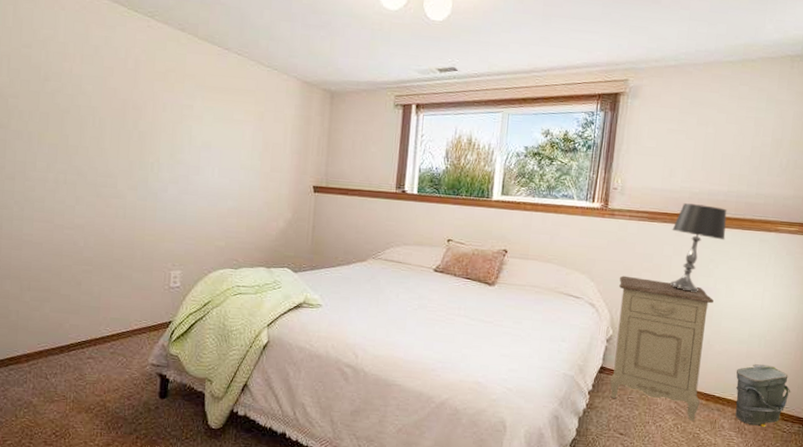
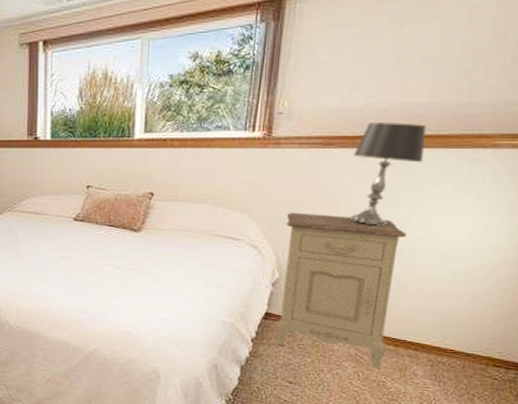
bag: present [735,364,791,428] -> none [431,304,507,375]

